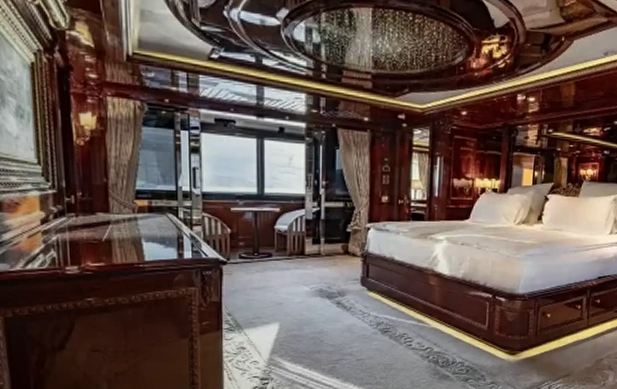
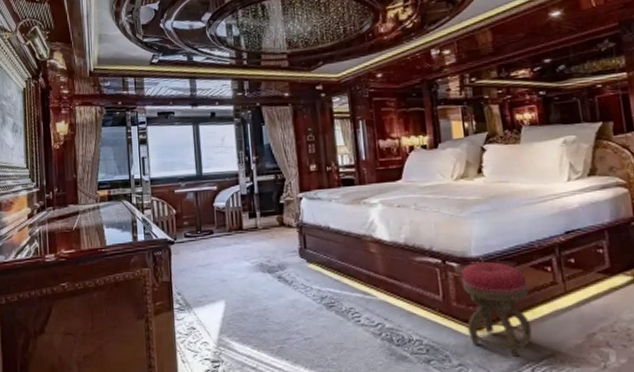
stool: none [504,299,560,377] -> present [461,262,533,357]

